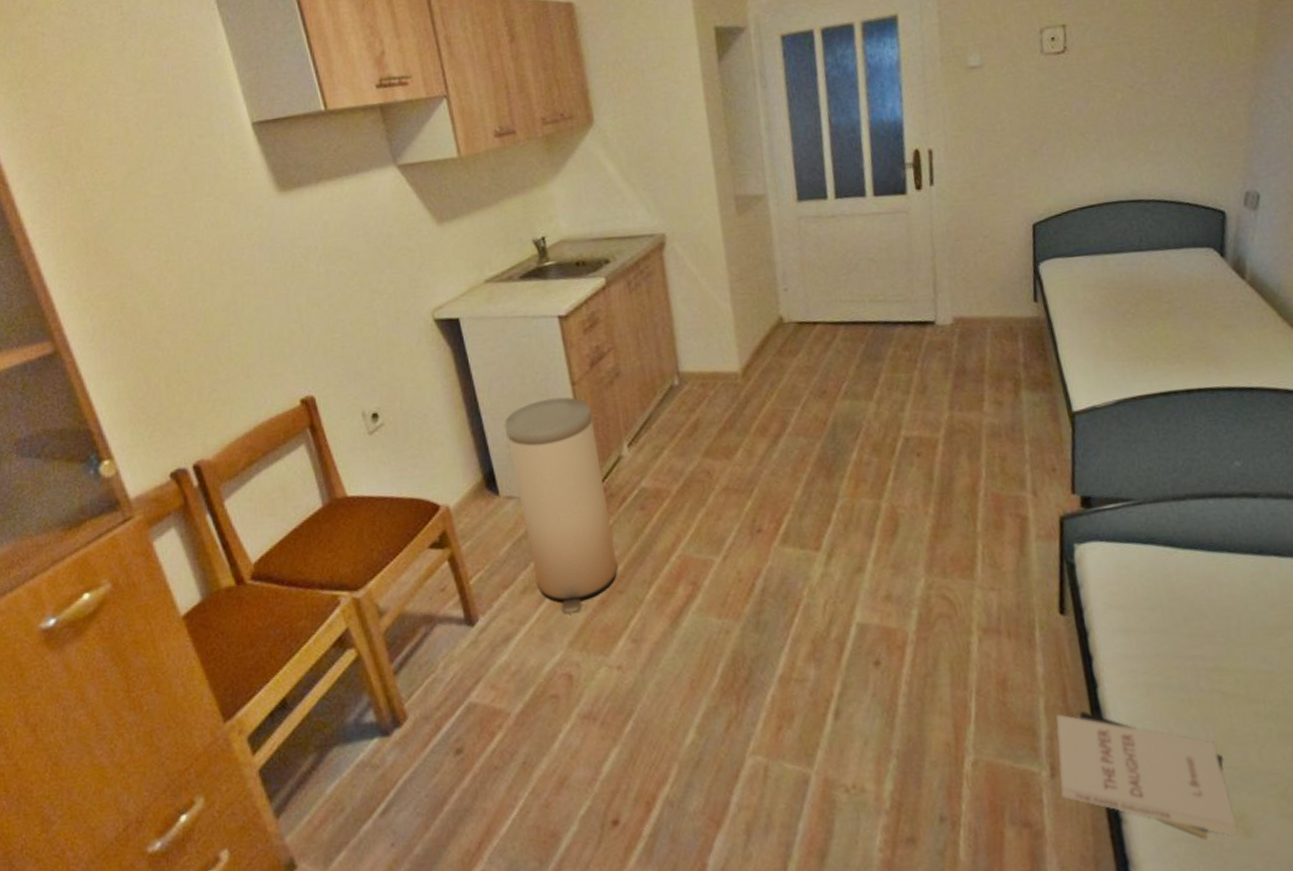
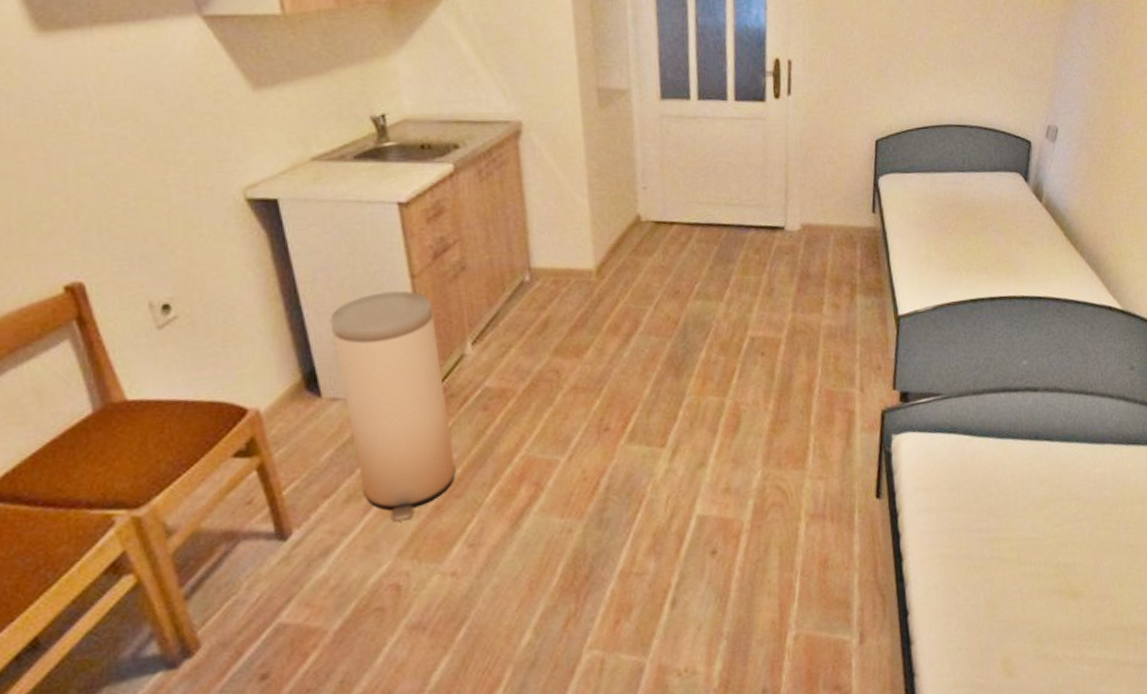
books: present [1055,710,1238,839] -> none [866,582,1003,683]

